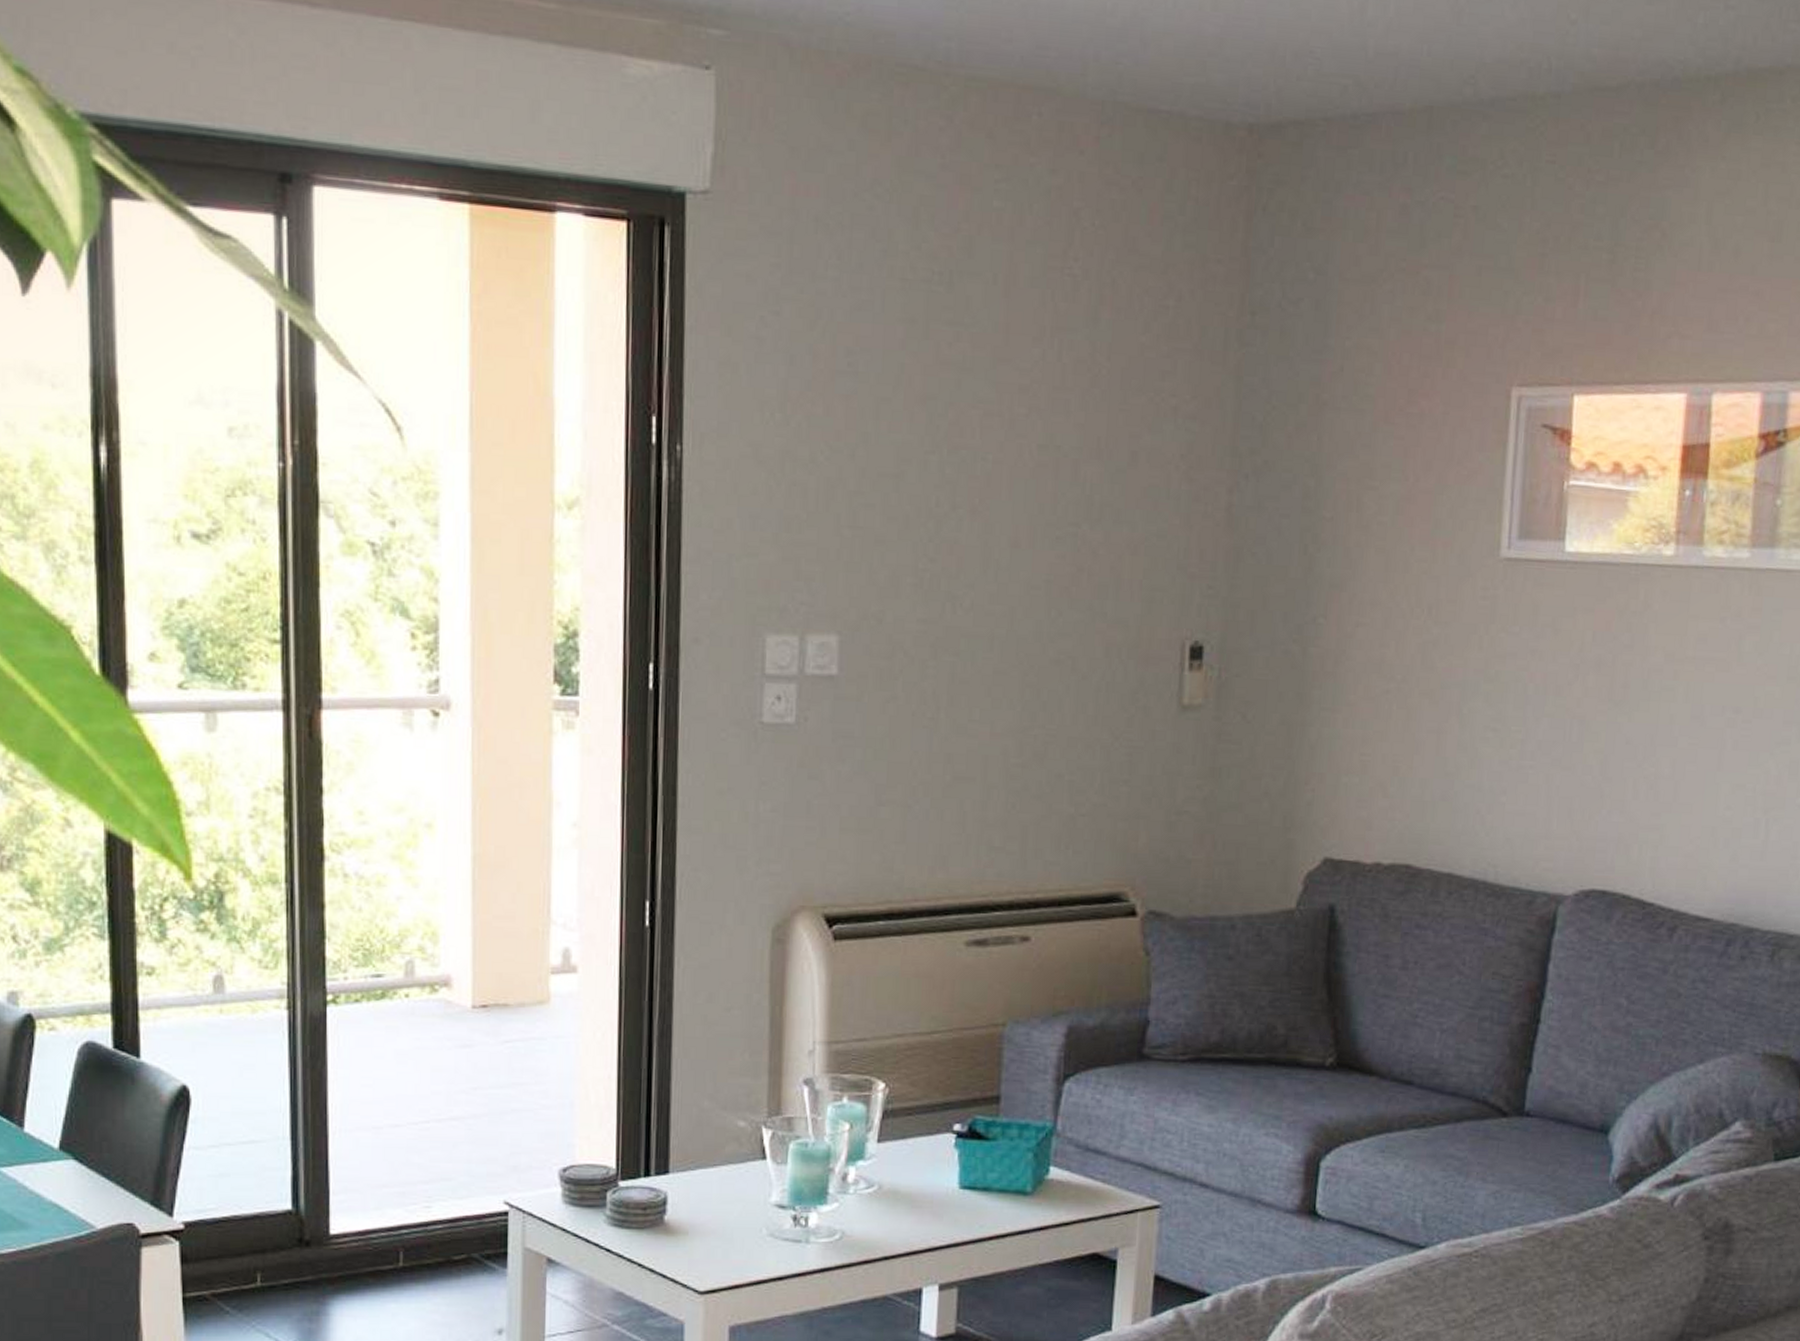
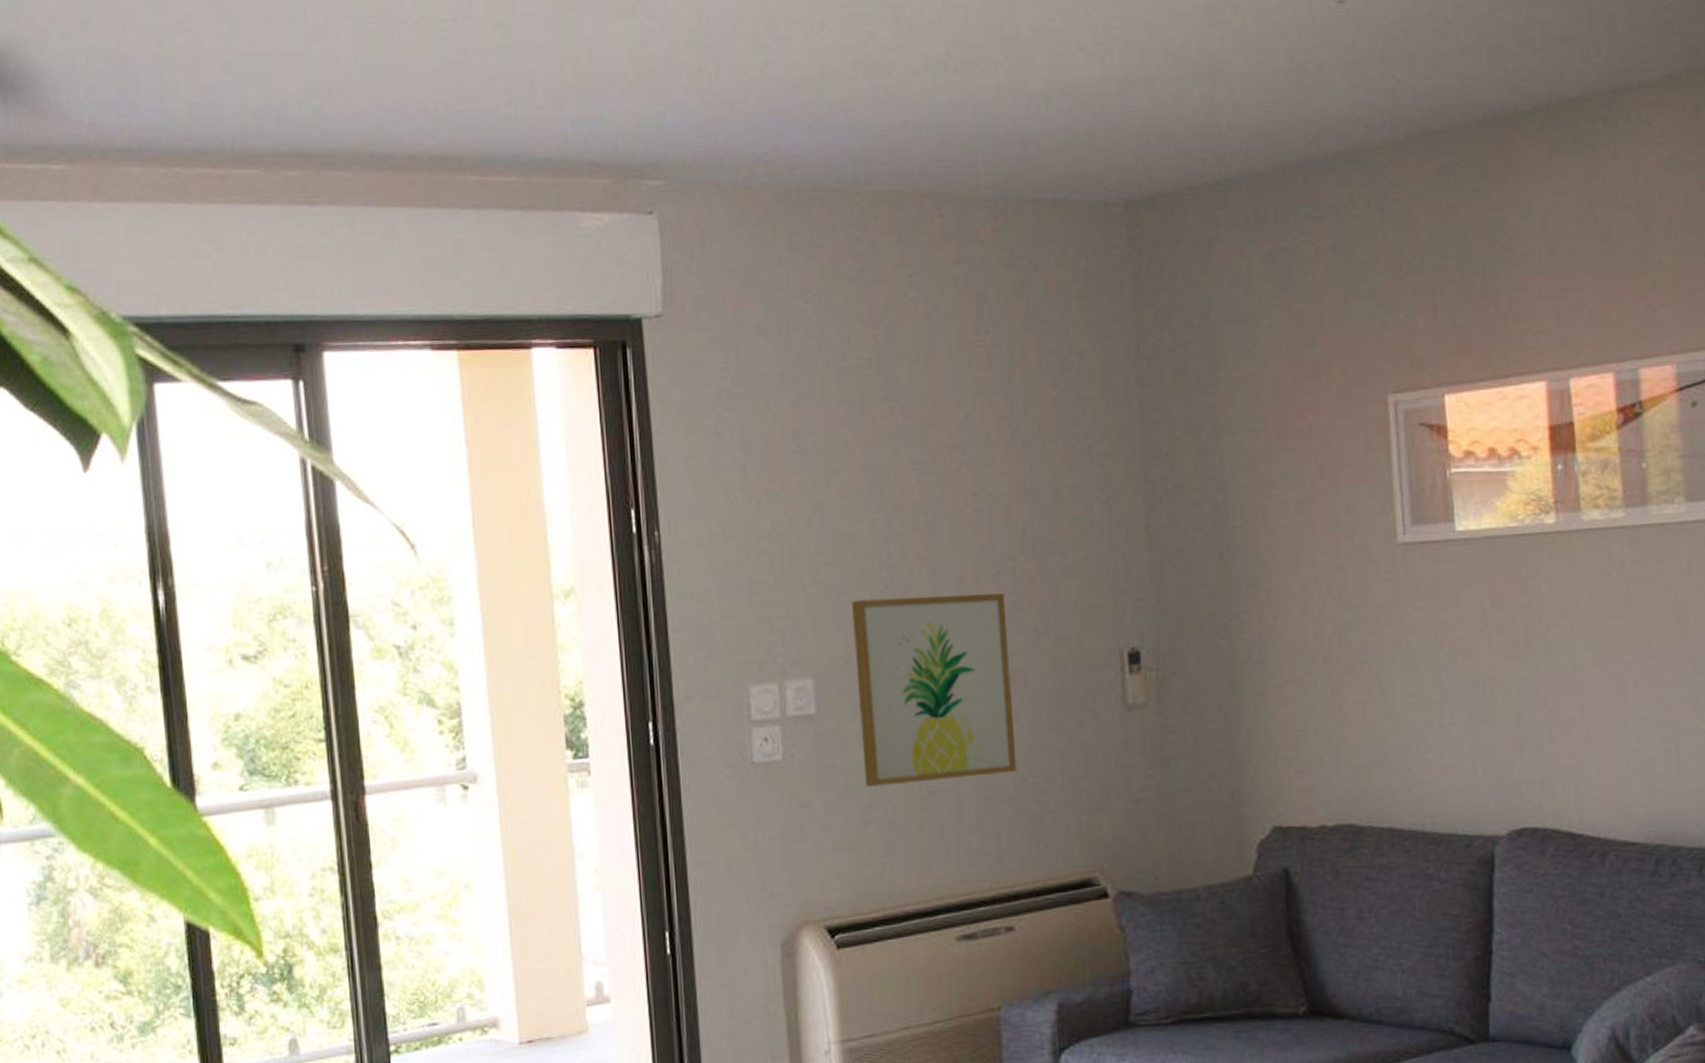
wall art: none [883,551,1061,767] -> present [852,593,1017,787]

